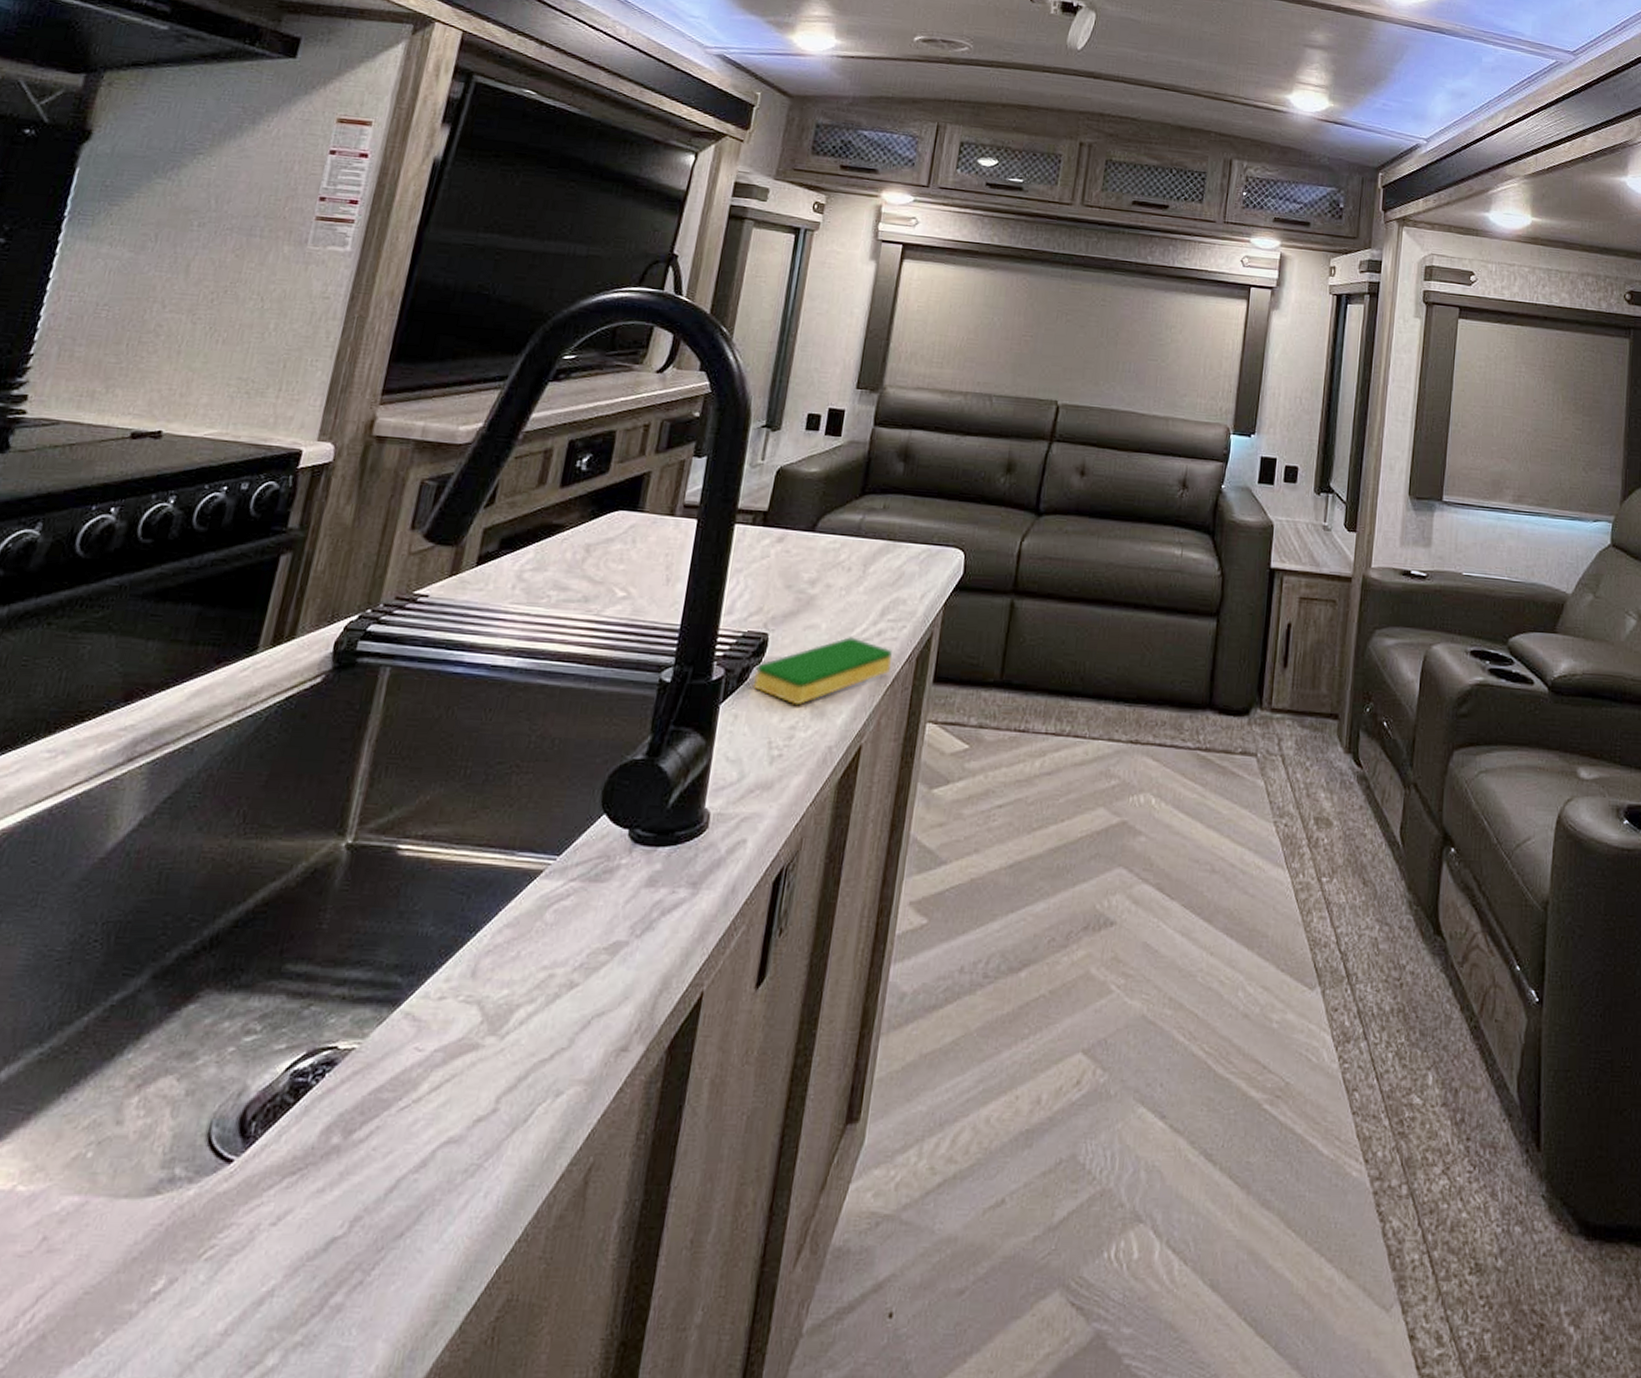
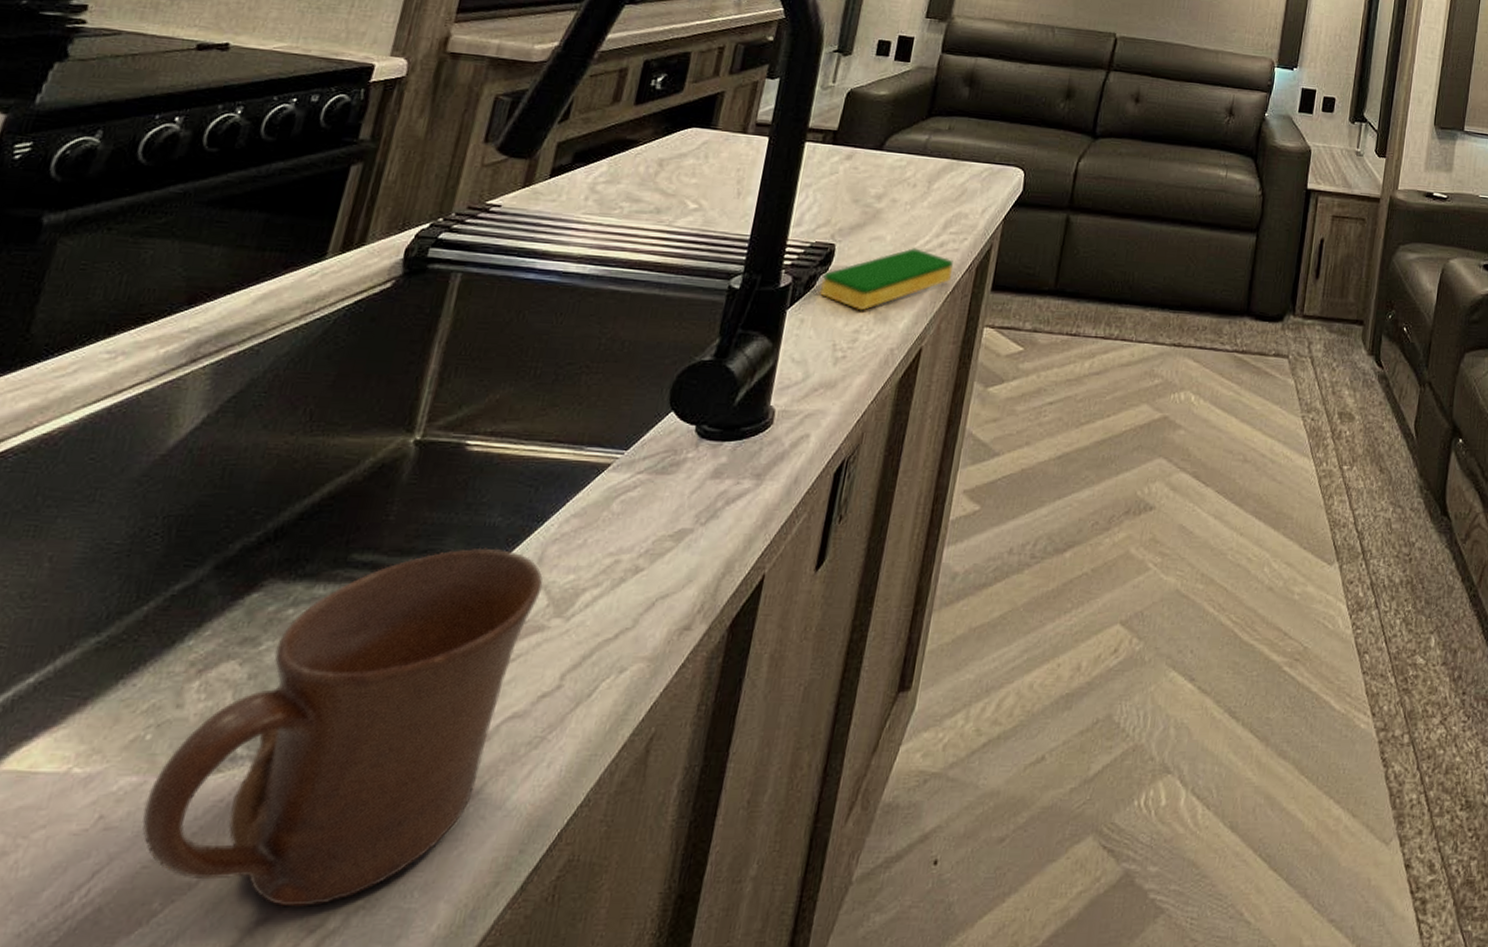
mug: none [84,959,477,1341] -> present [142,547,543,907]

